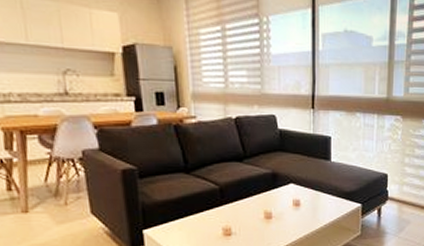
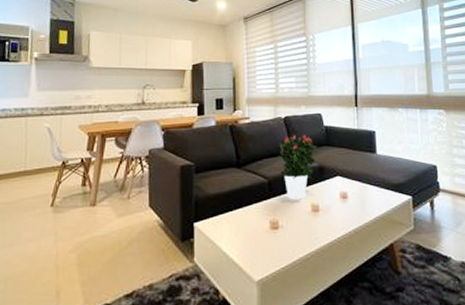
potted flower: none [228,138,271,206] -> present [277,135,318,199]

